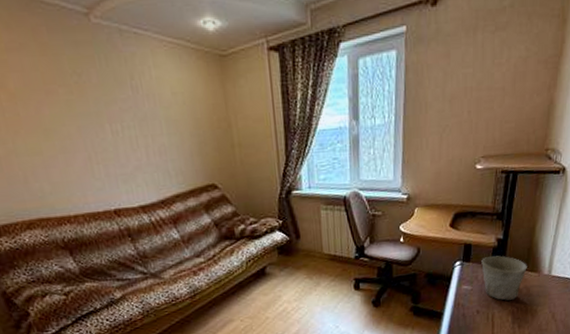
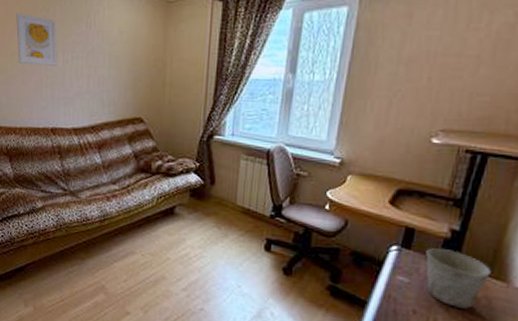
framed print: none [38,80,105,142] -> present [16,13,57,66]

